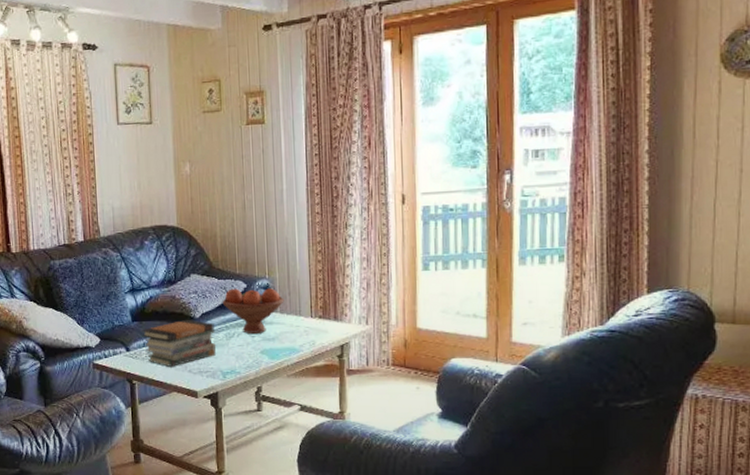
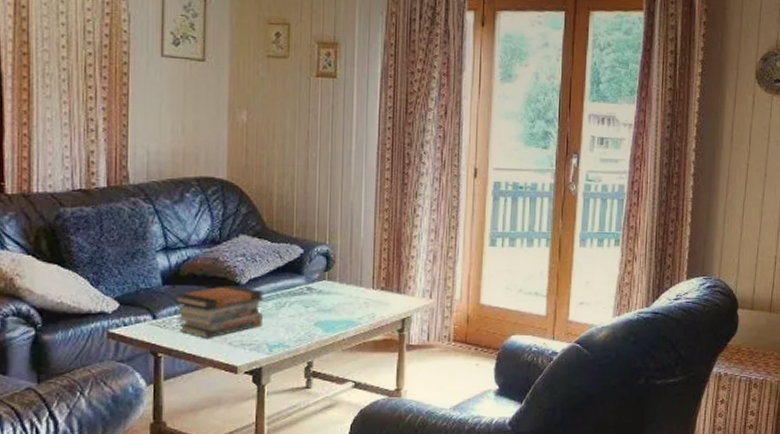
fruit bowl: present [222,288,284,334] -> none [274,253,345,304]

